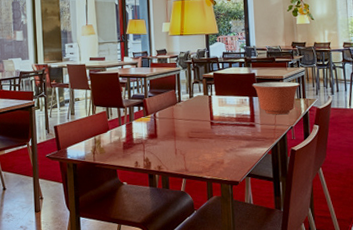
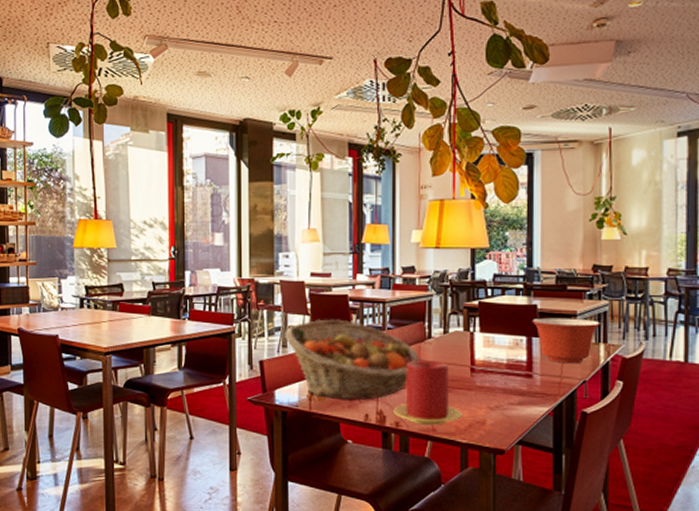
fruit basket: none [72,91,174,152] -> present [285,319,420,400]
candle: none [155,118,207,167] -> present [392,361,463,425]

